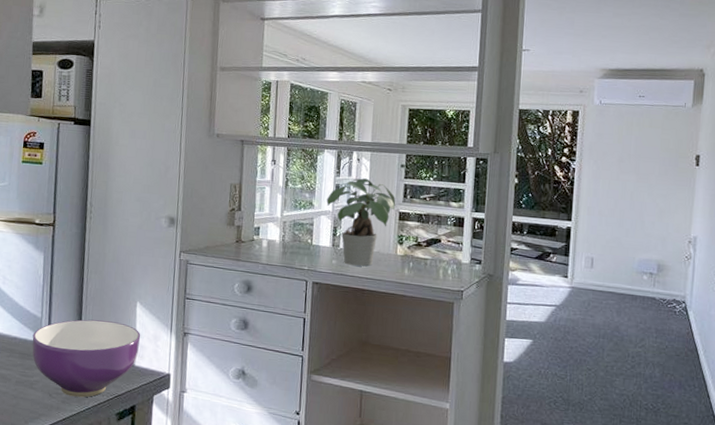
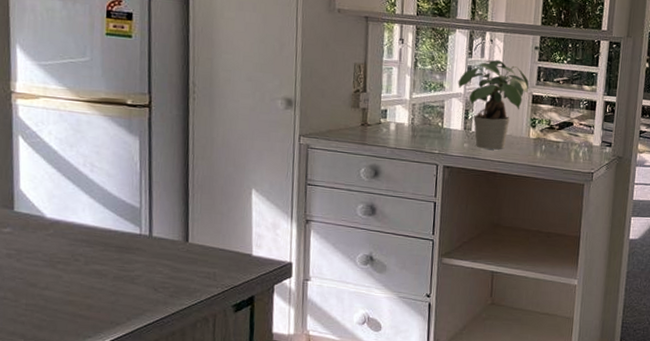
bowl: present [32,319,141,398] -> none [130,208,258,291]

